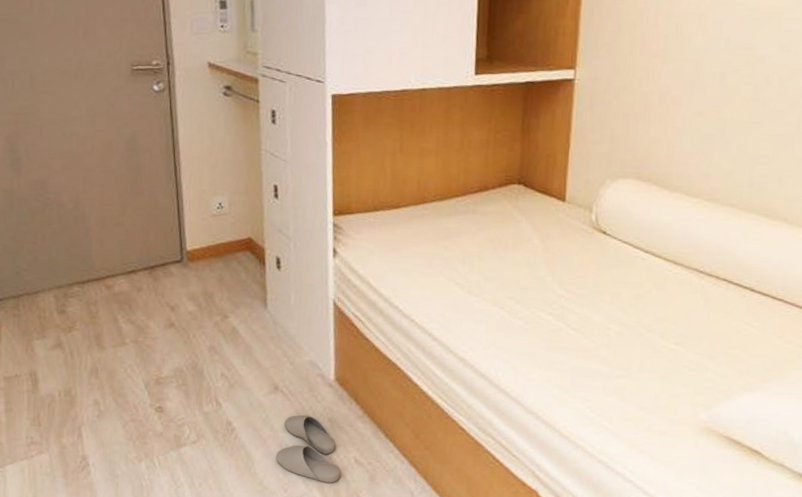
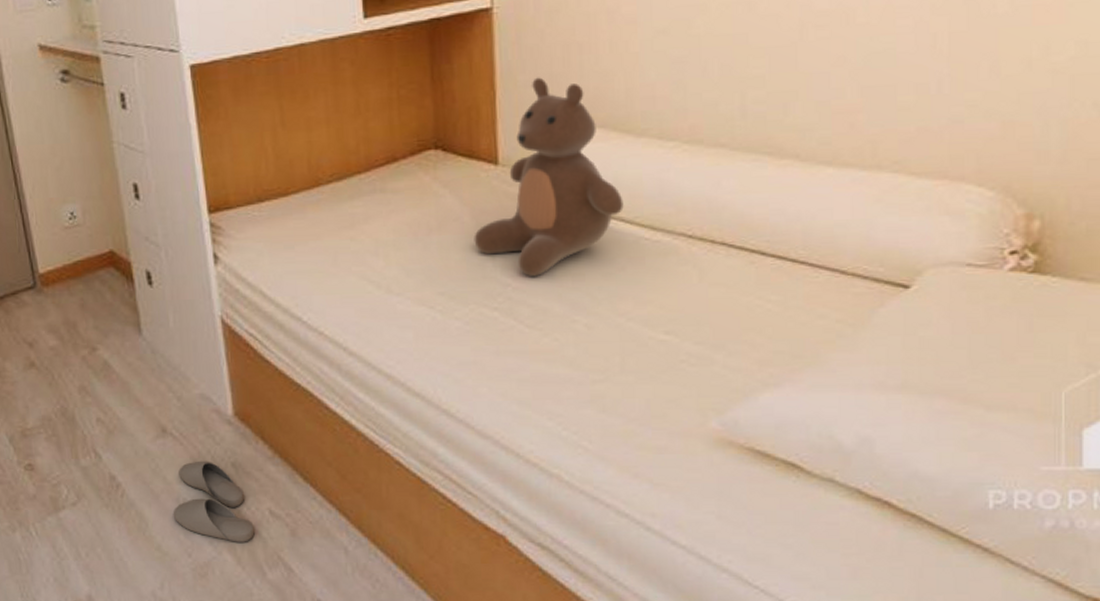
teddy bear: none [540,137,656,292] -> present [474,77,624,277]

